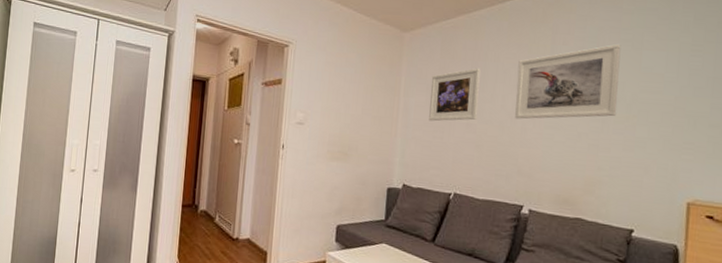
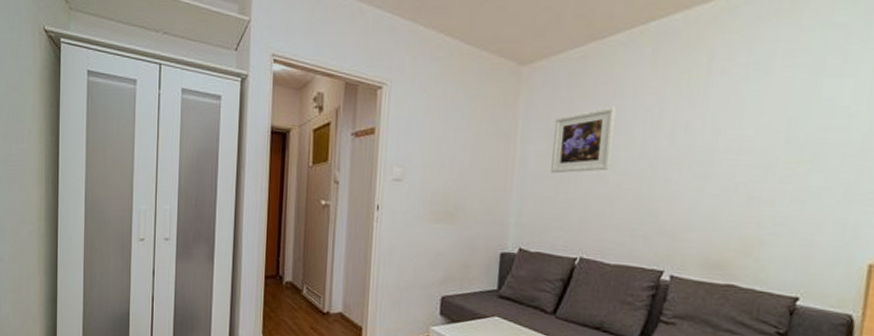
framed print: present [515,43,621,119] -> none [657,70,796,168]

